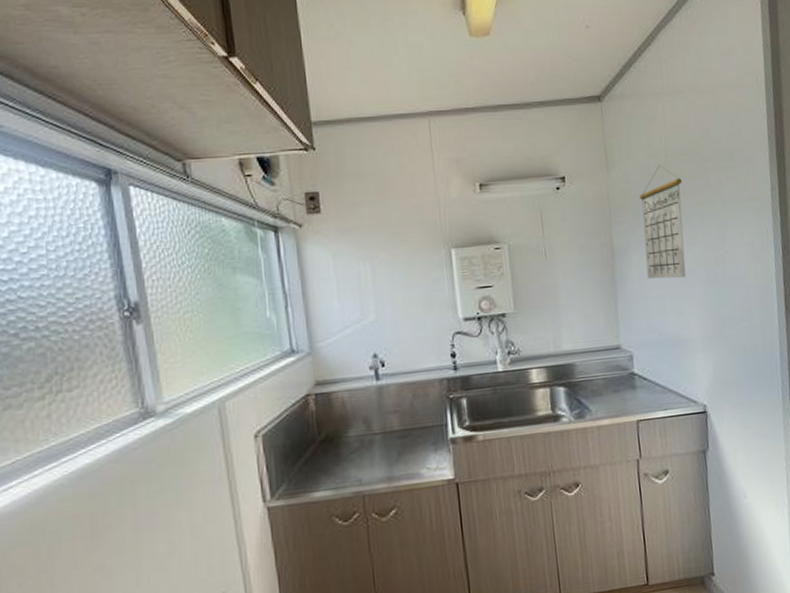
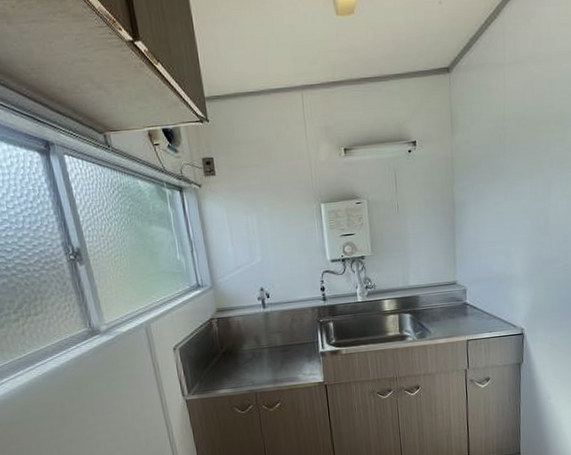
calendar: present [639,165,686,279] -> none [479,129,517,228]

